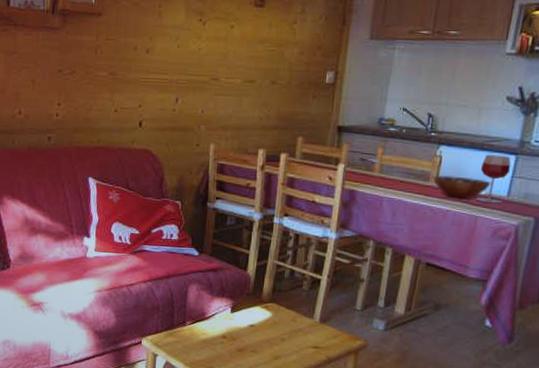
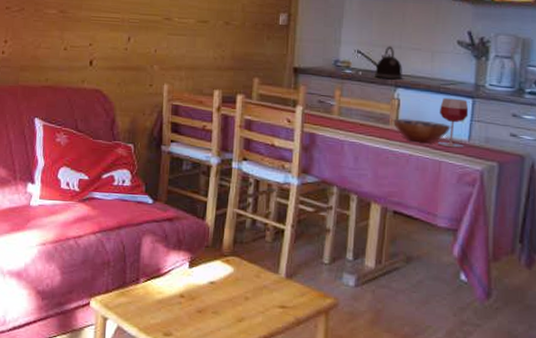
kettle: none [419,102,448,138] -> present [375,45,402,80]

